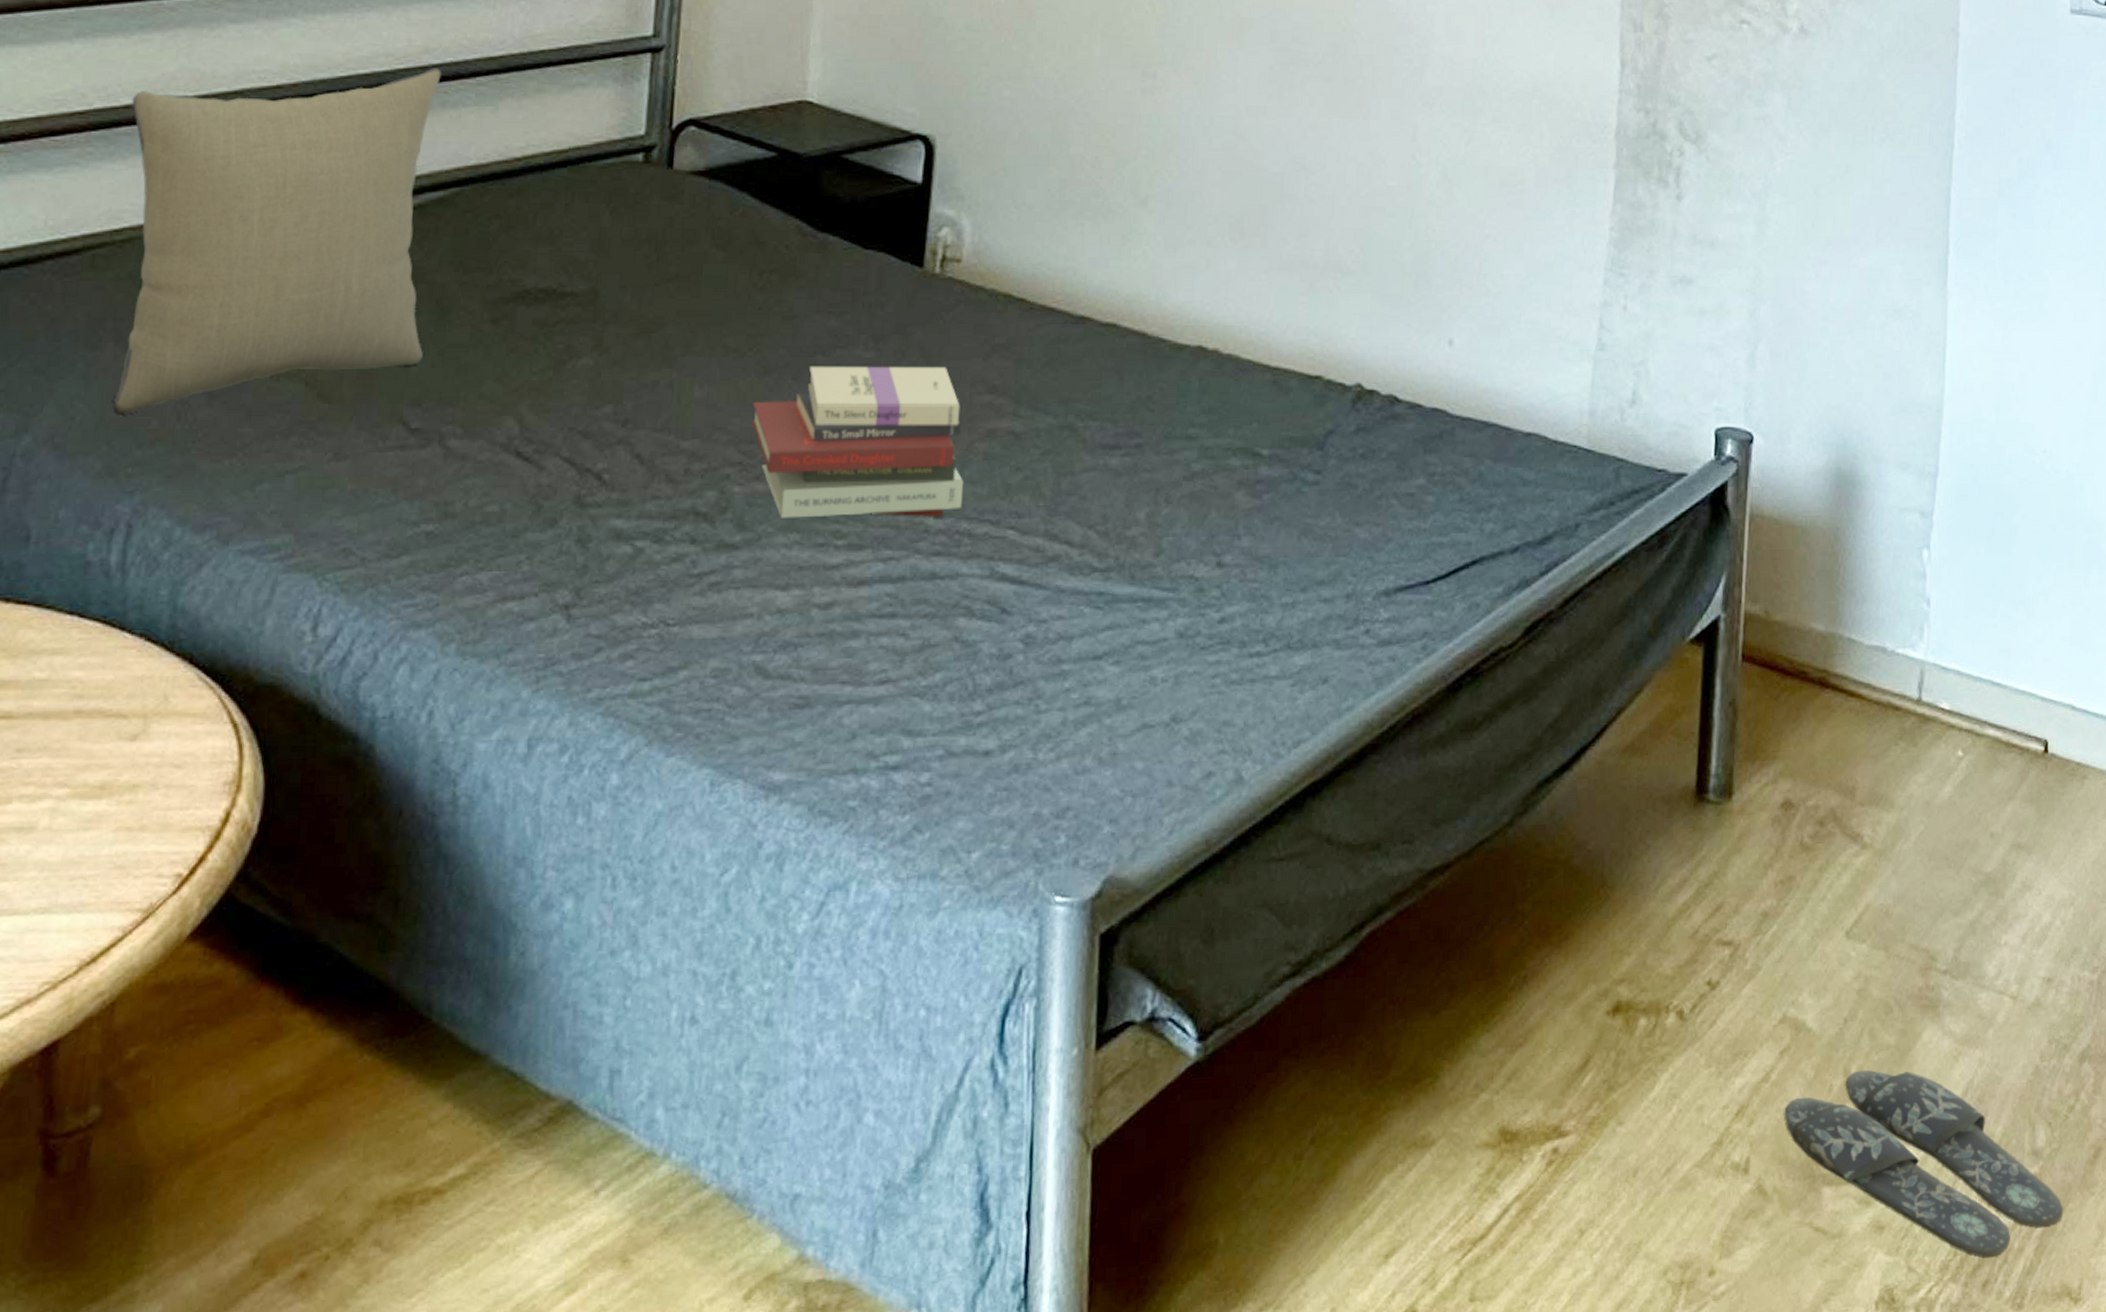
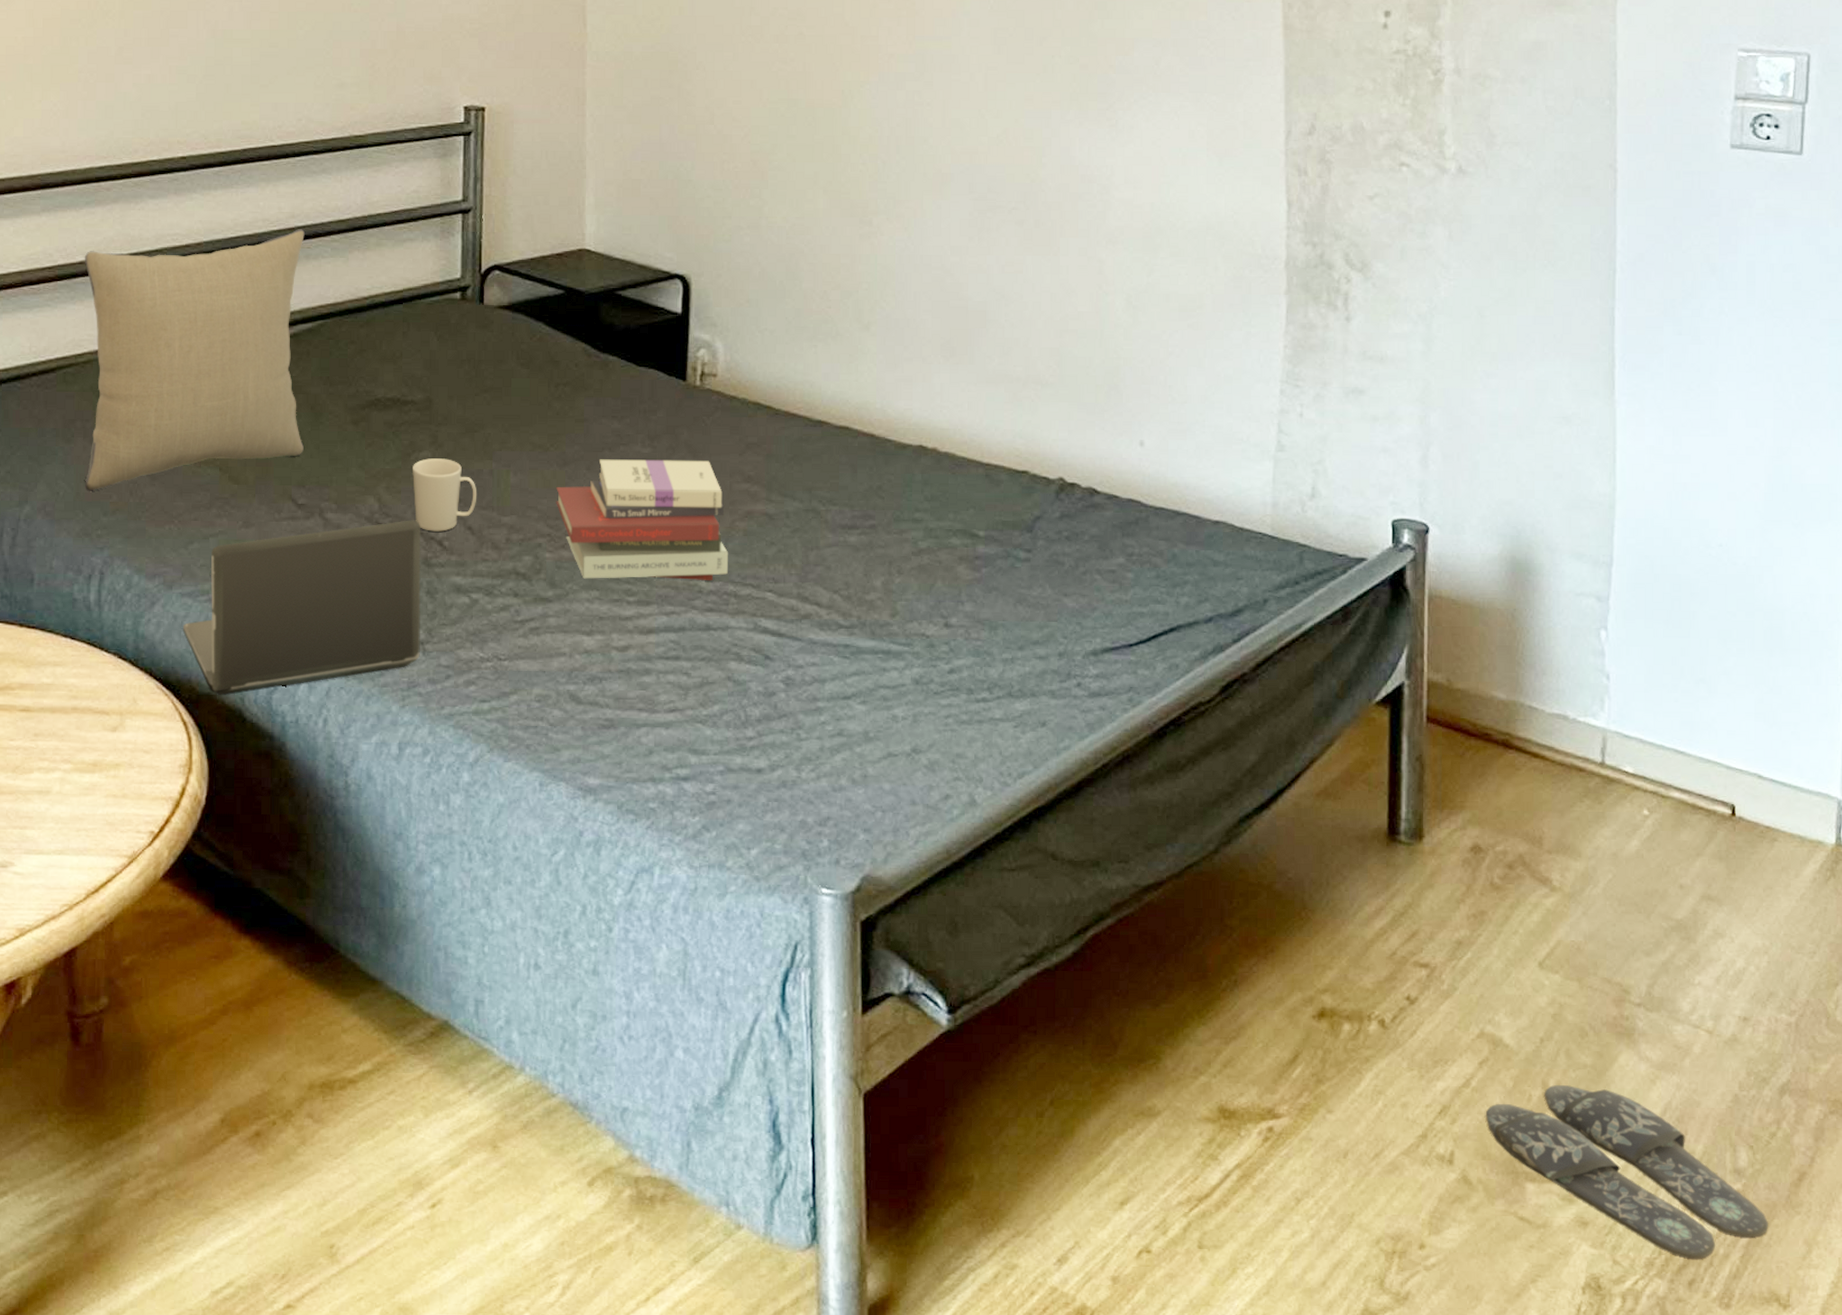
laptop computer: none [239,447,575,687] -> present [182,520,421,696]
mug: none [566,367,651,462] -> present [413,458,477,532]

